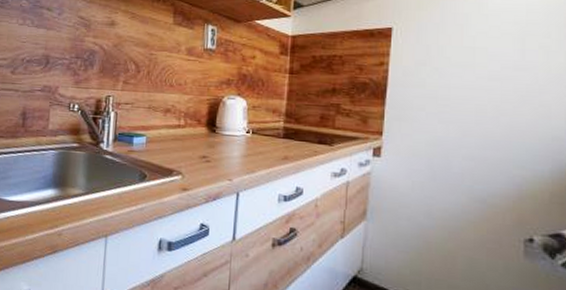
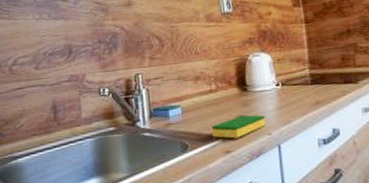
dish sponge: none [172,156,229,178] -> present [211,115,266,139]

